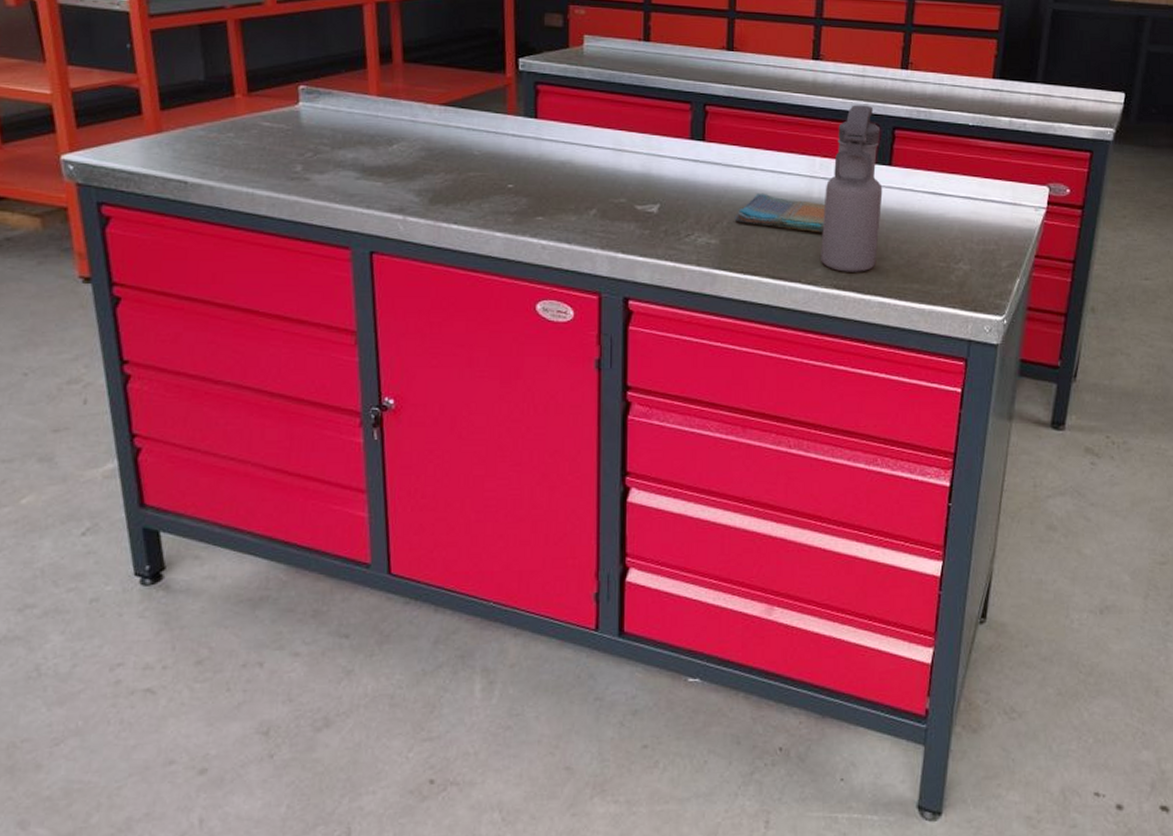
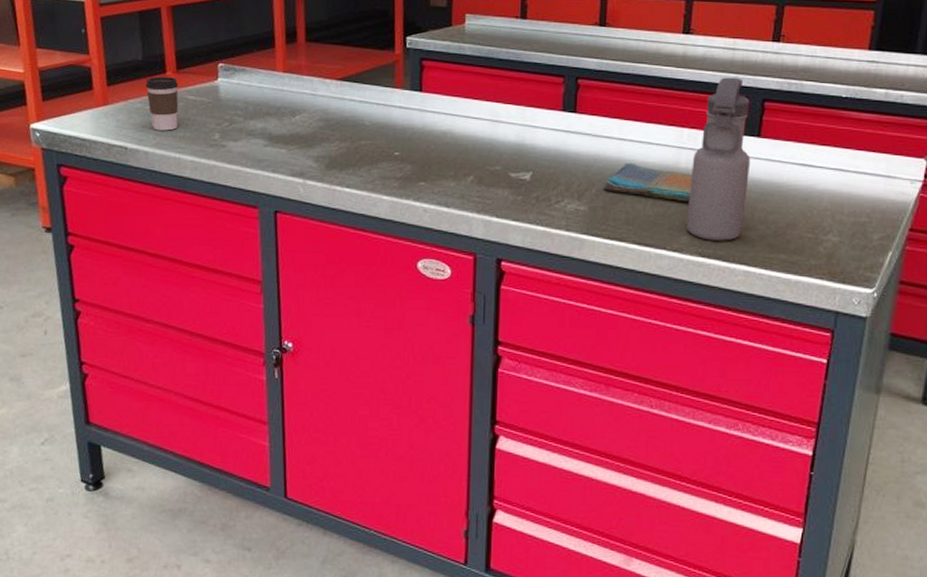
coffee cup: none [209,100,251,162] -> present [145,77,179,131]

